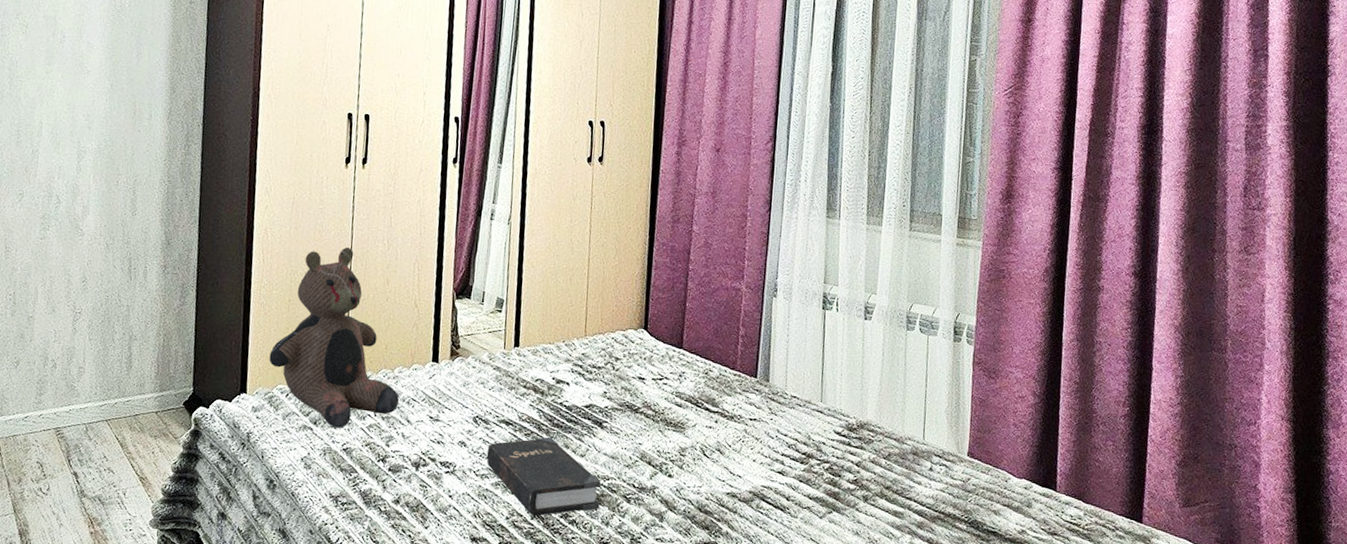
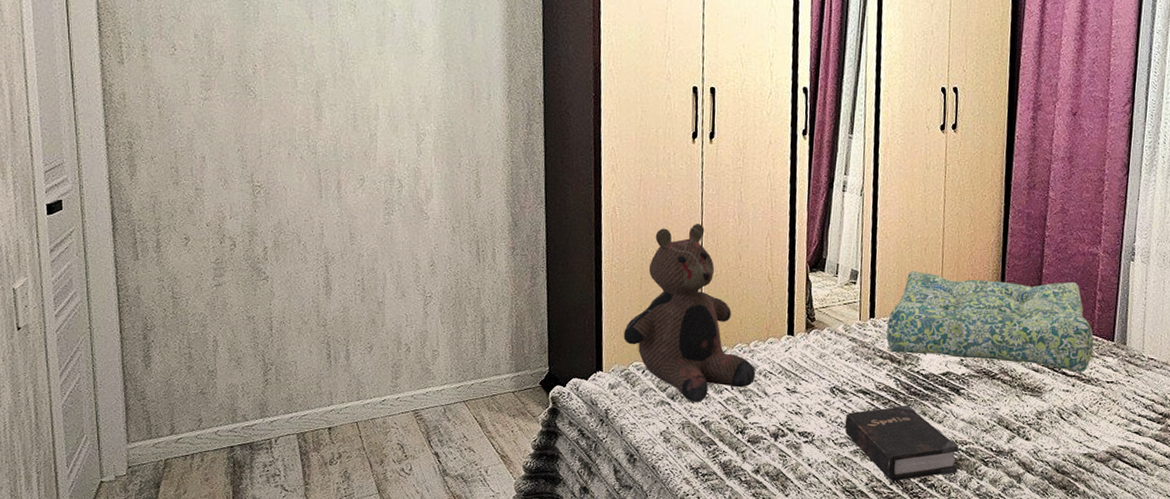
seat cushion: none [530,300,737,409] -> present [886,270,1094,372]

